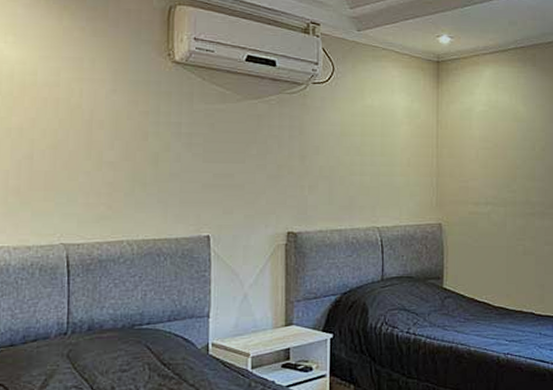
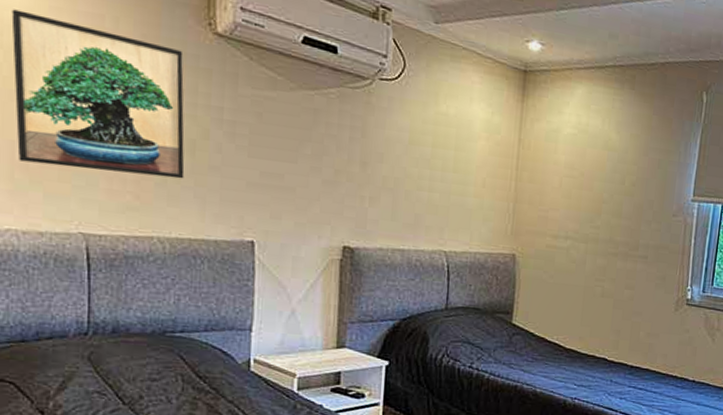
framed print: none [8,62,150,188] -> present [11,9,185,179]

